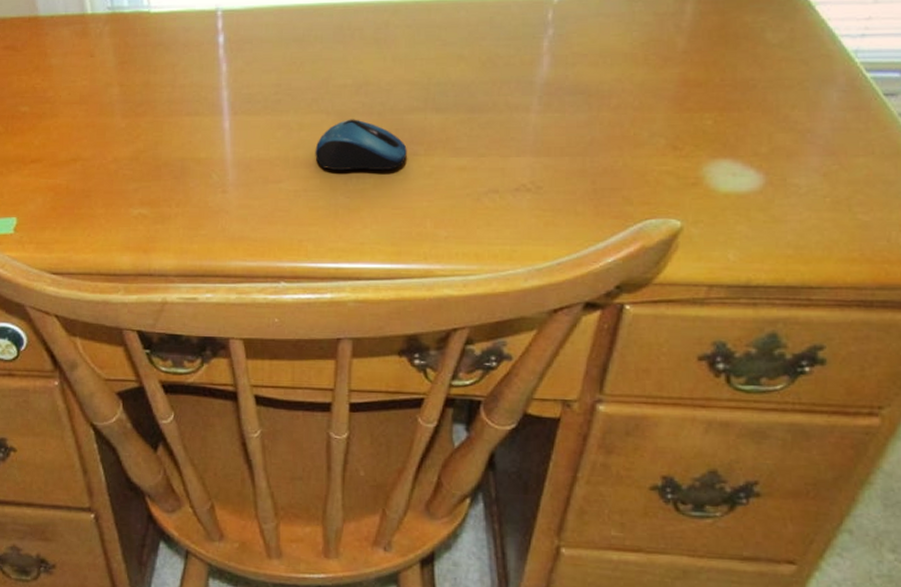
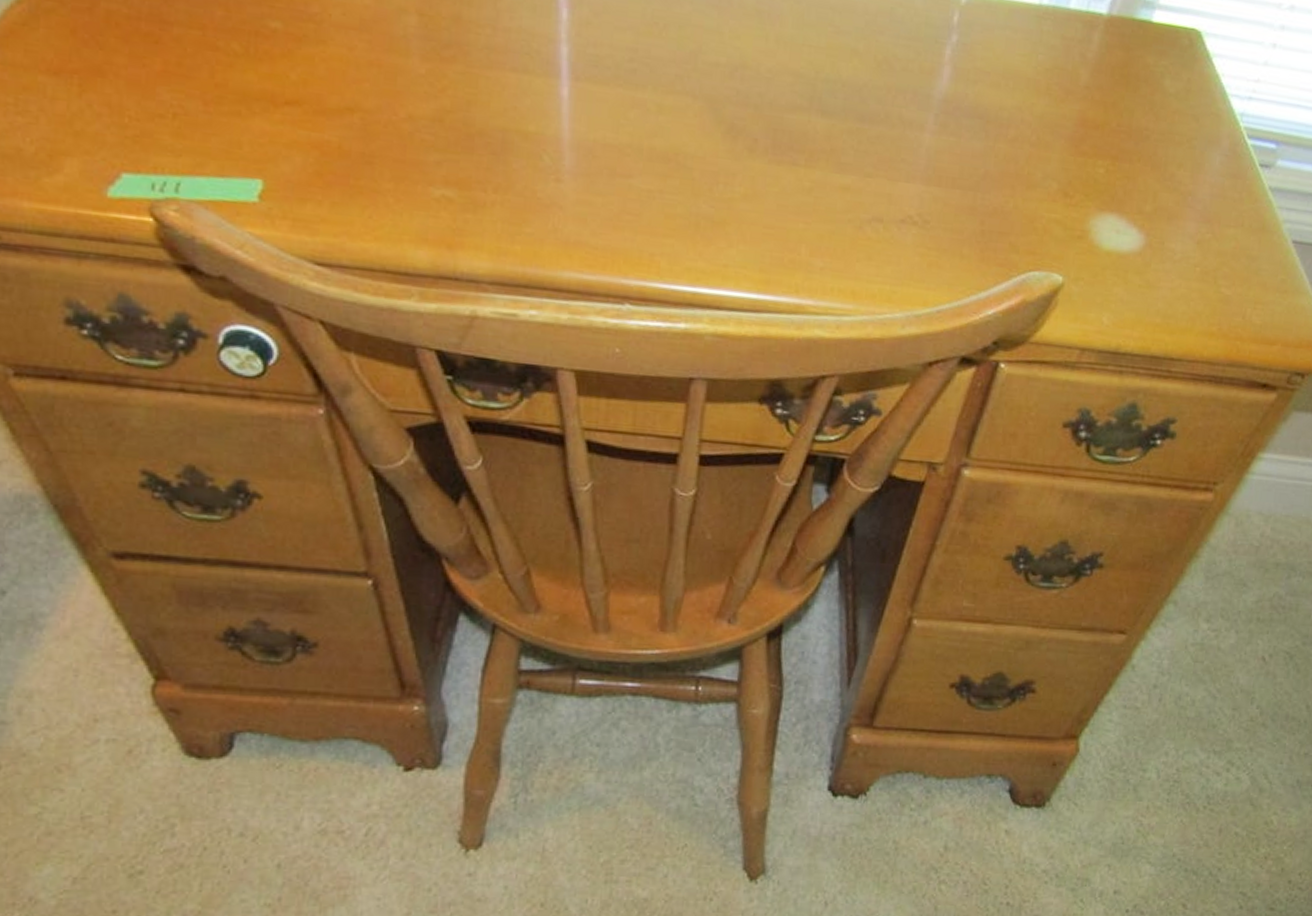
computer mouse: present [315,119,407,171] -> none [675,108,785,179]

